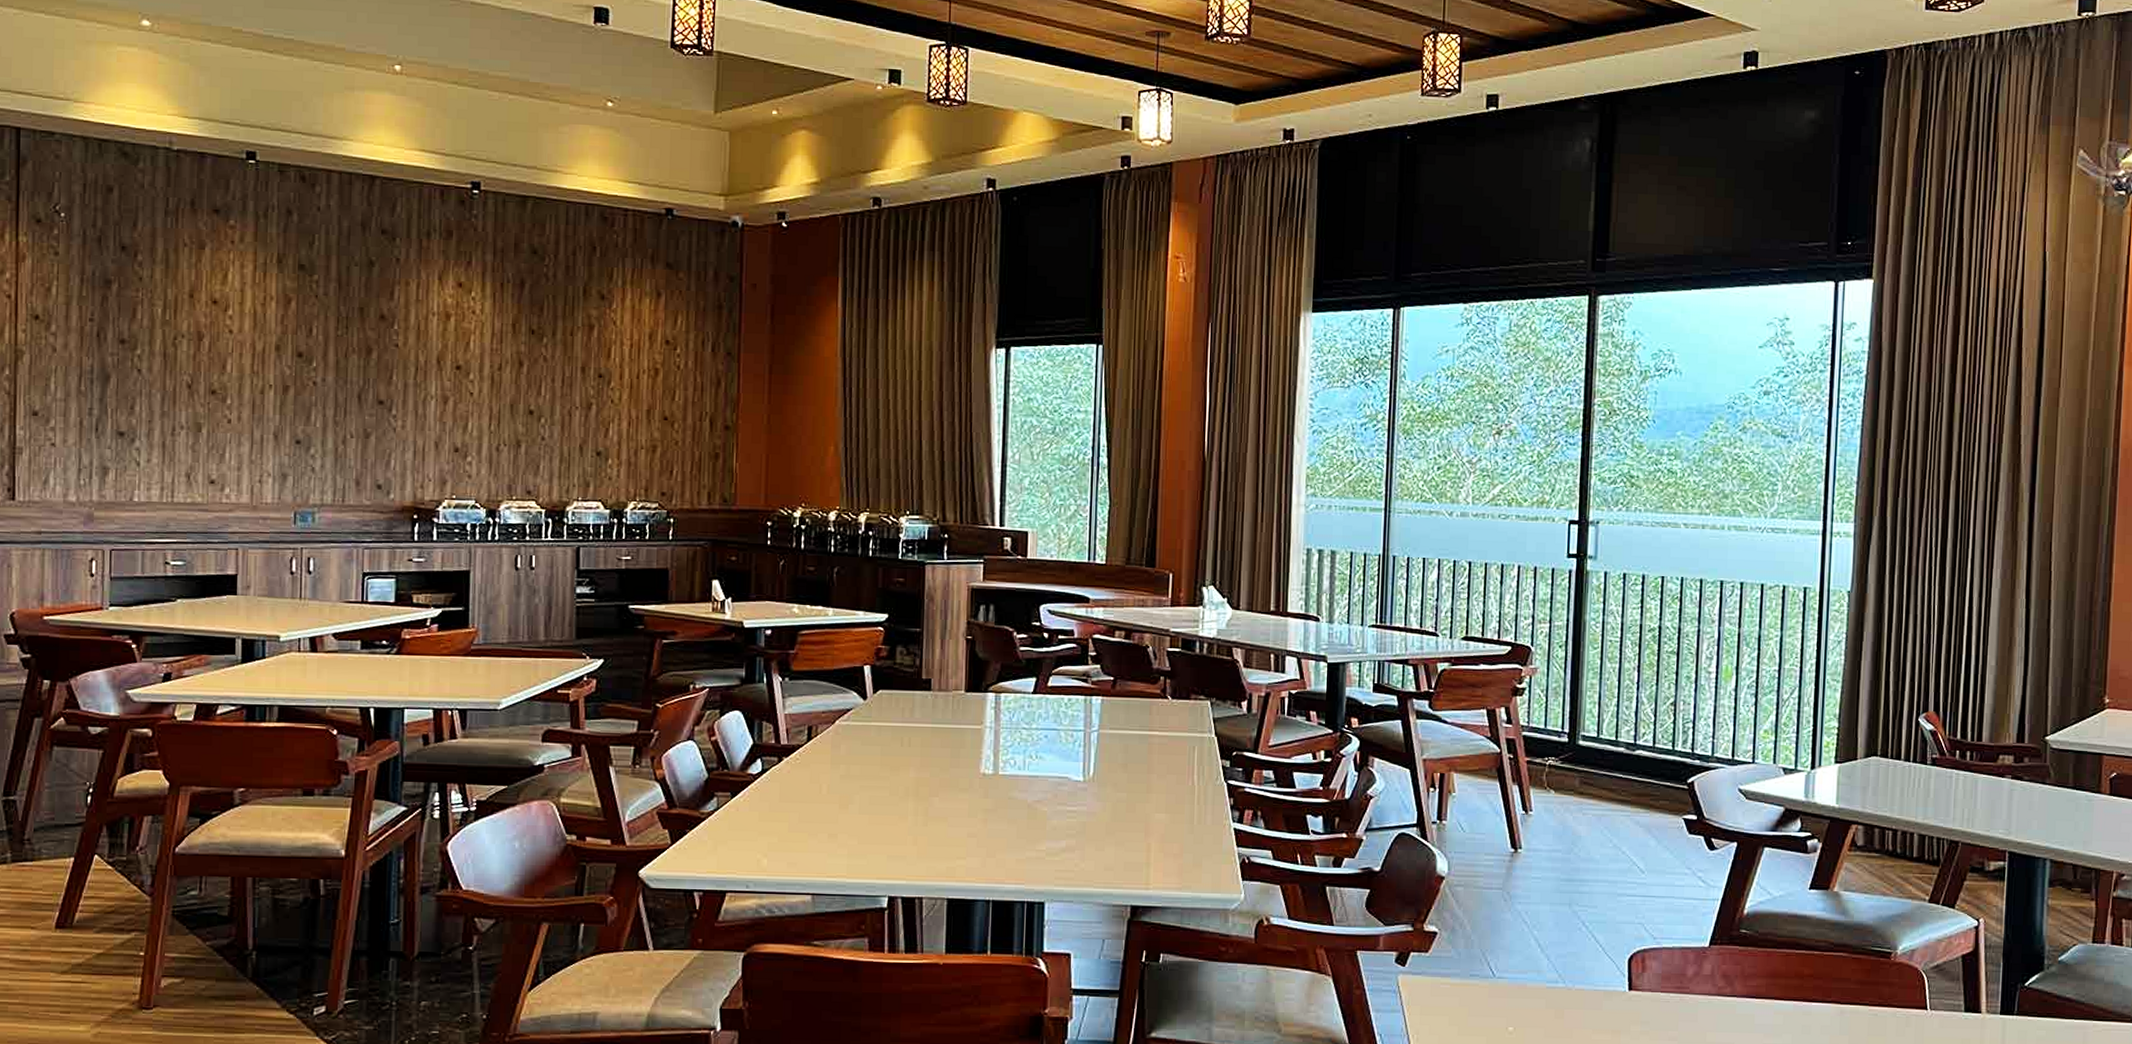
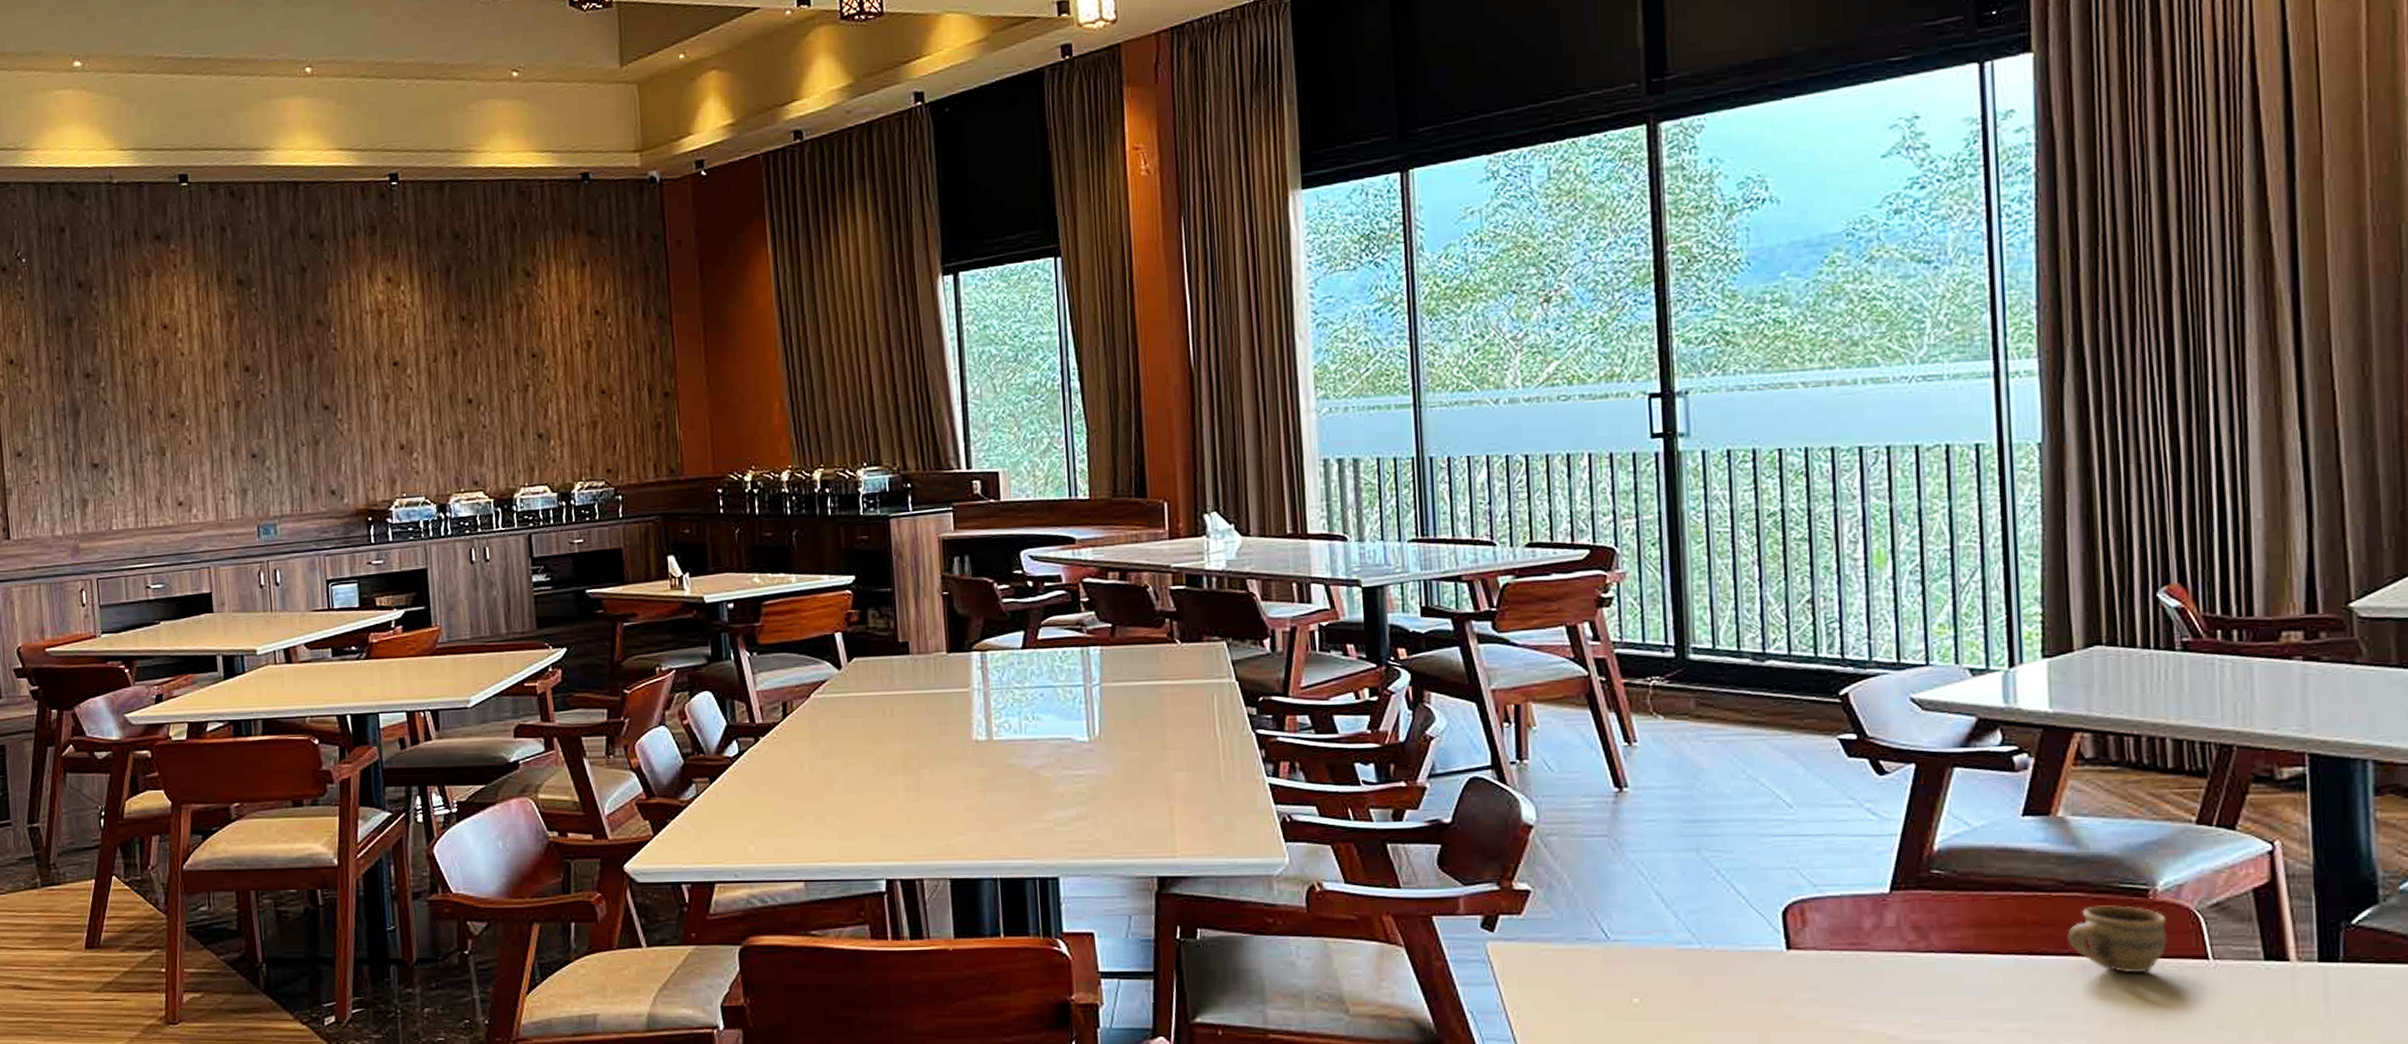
cup: none [1832,964,1902,1020] -> present [2067,905,2168,974]

